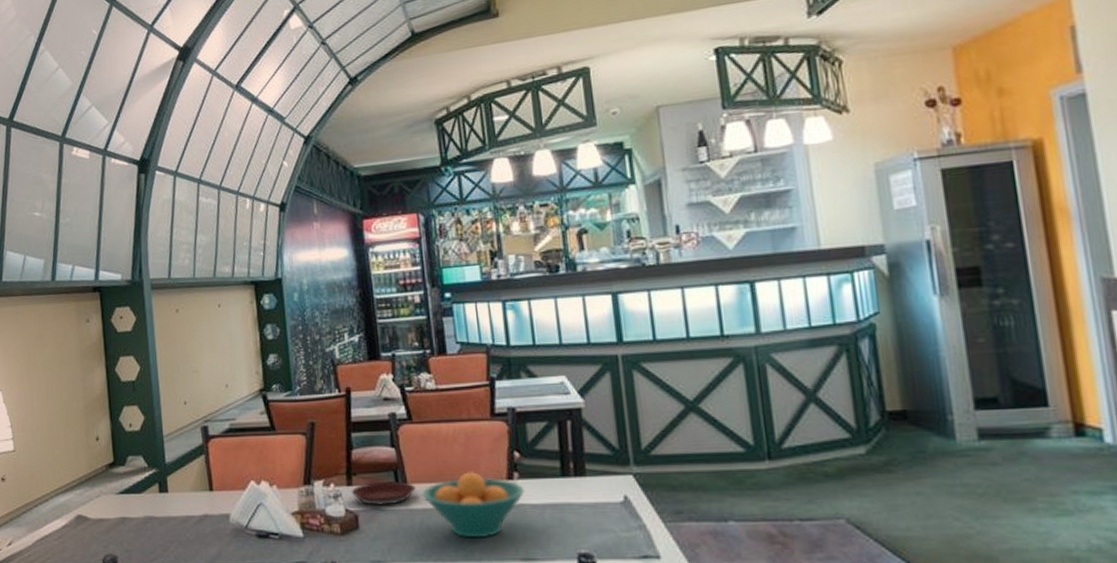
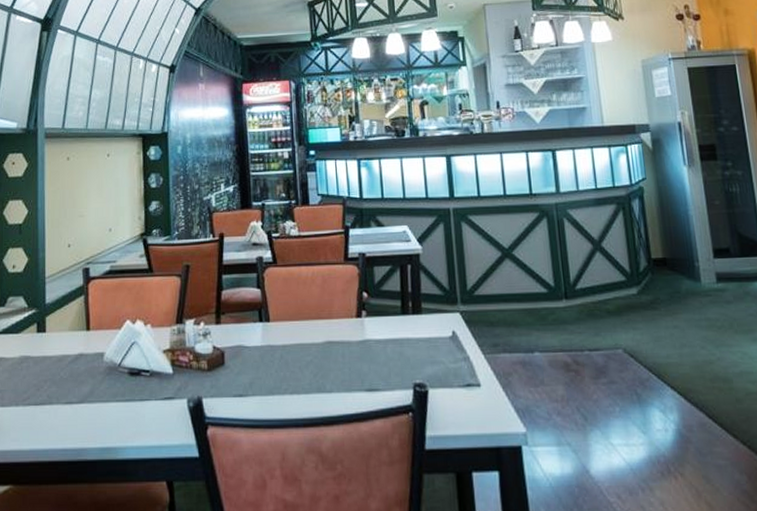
plate: present [351,481,416,505] -> none [219,319,277,343]
fruit bowl: present [422,472,525,538] -> none [282,310,371,372]

